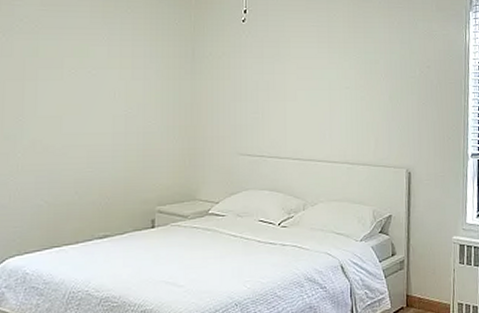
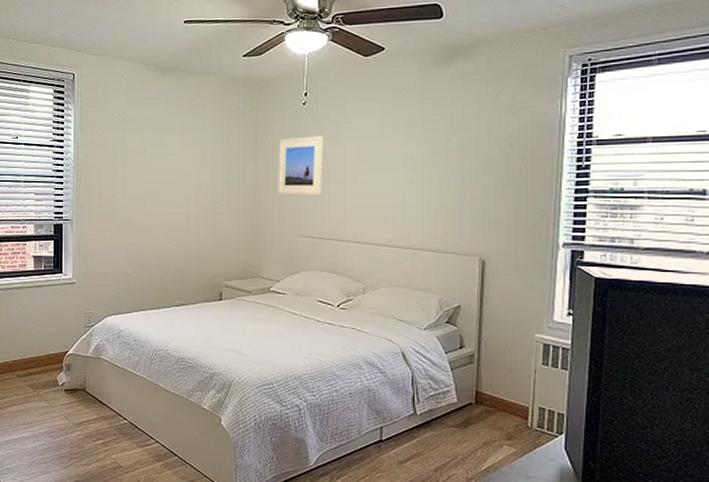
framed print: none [216,53,264,113] -> present [277,136,324,196]

